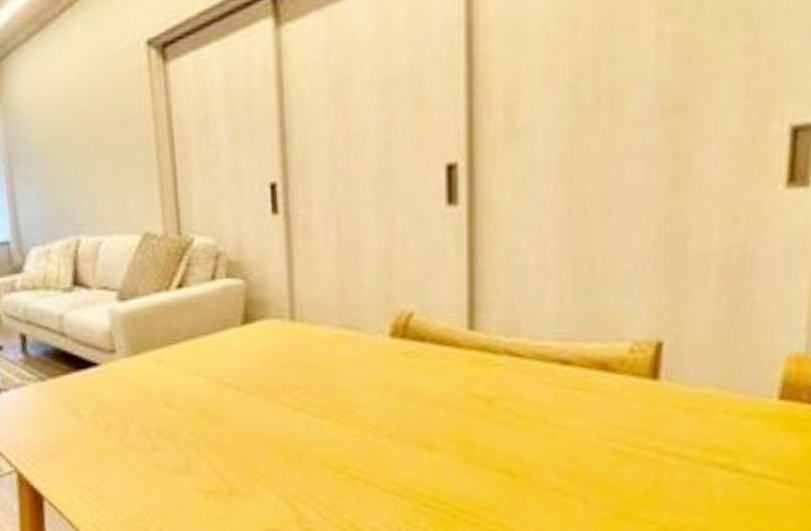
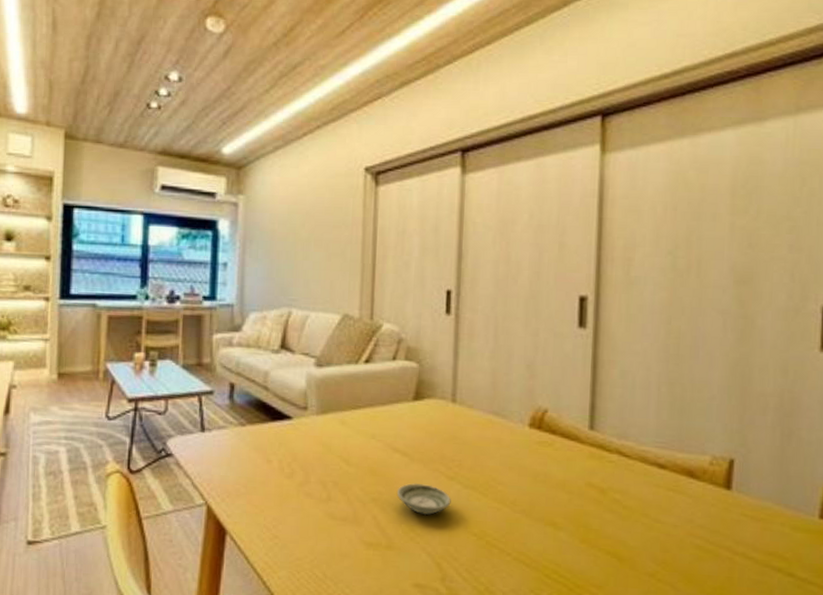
saucer: none [233,419,301,454] -> present [396,482,451,516]

